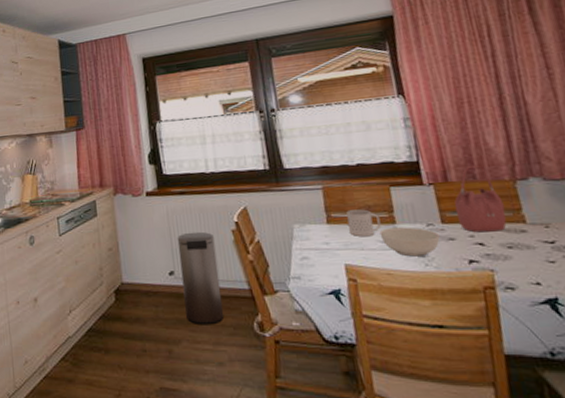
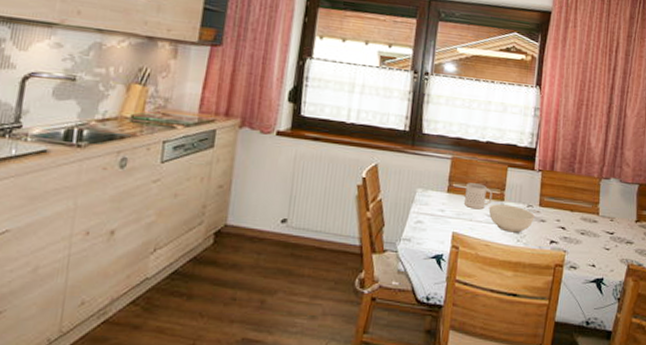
pedal bin: present [177,231,224,326] -> none [289,181,338,278]
handbag: present [454,165,507,232] -> none [552,159,588,219]

